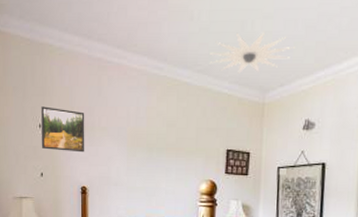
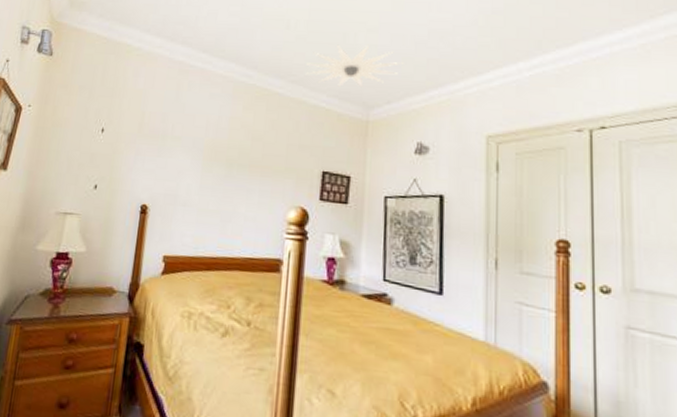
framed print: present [41,106,85,153] -> none [100,109,157,164]

